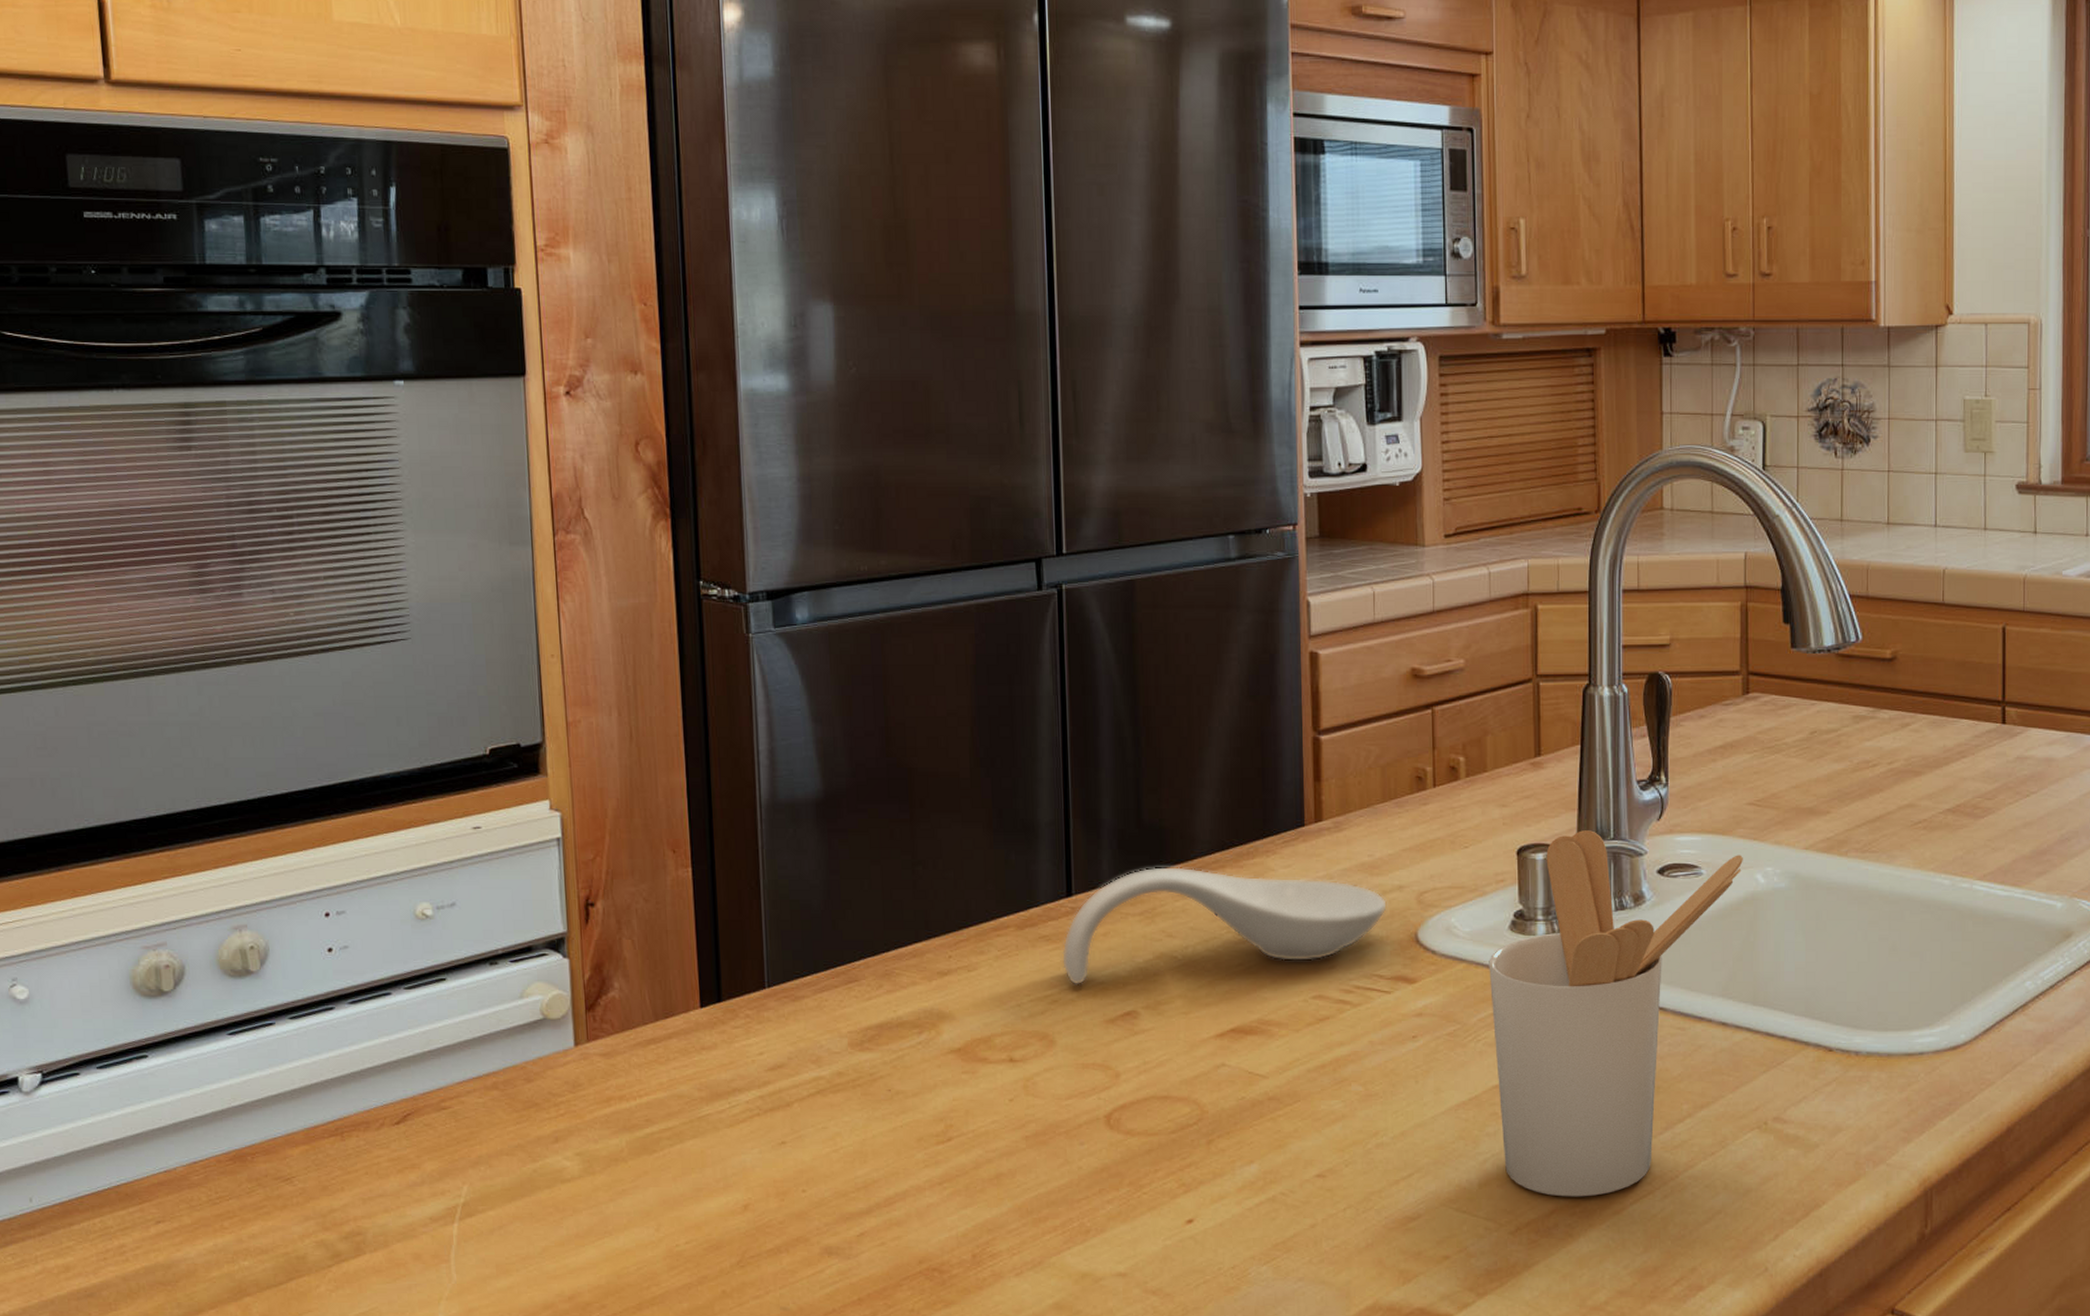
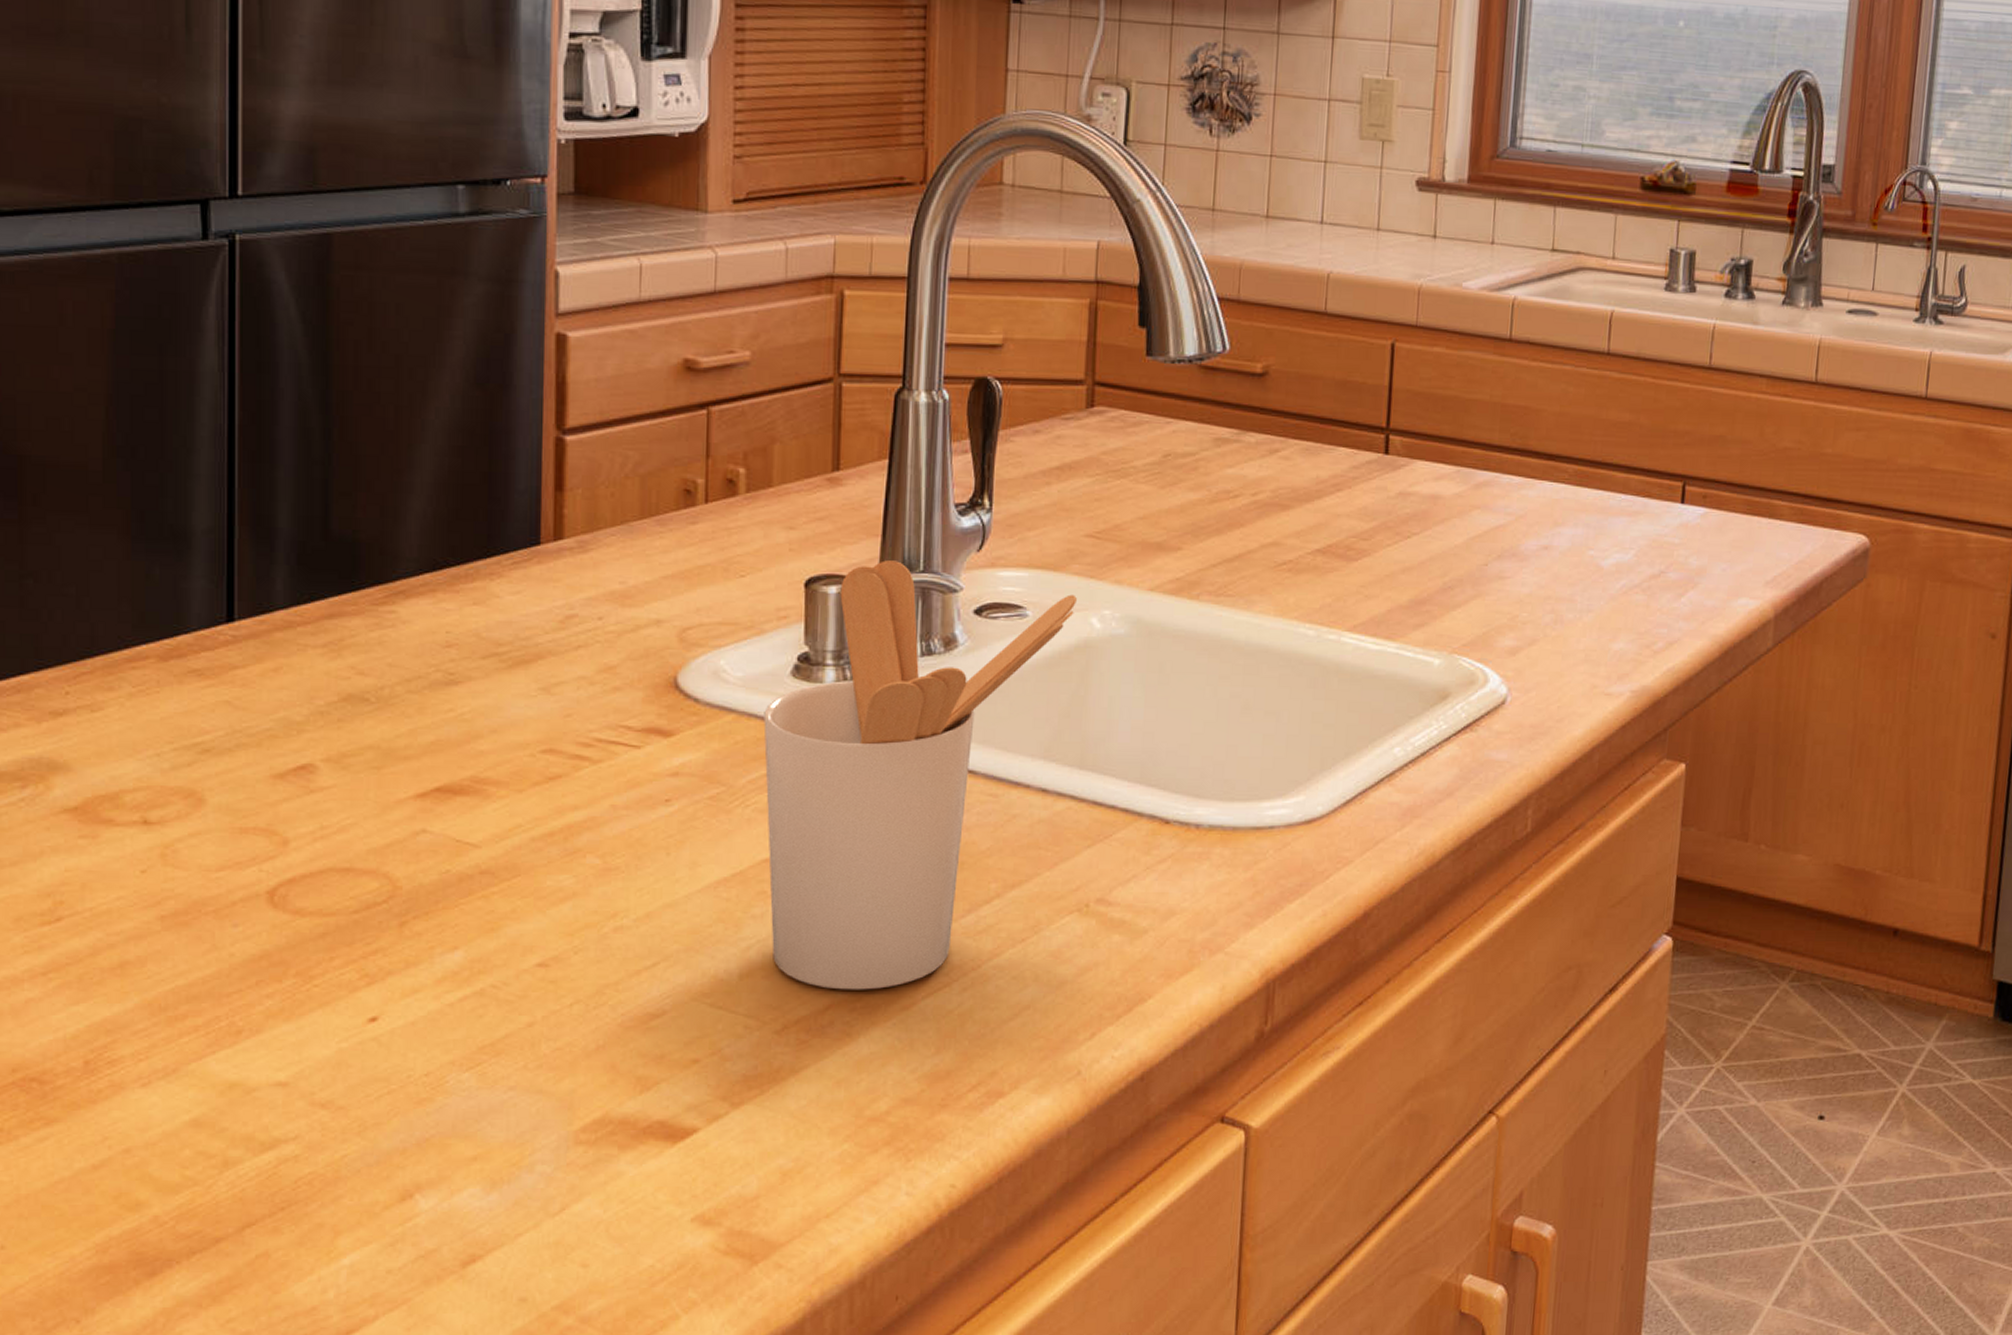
spoon rest: present [1061,866,1388,985] -> none [217,587,642,732]

